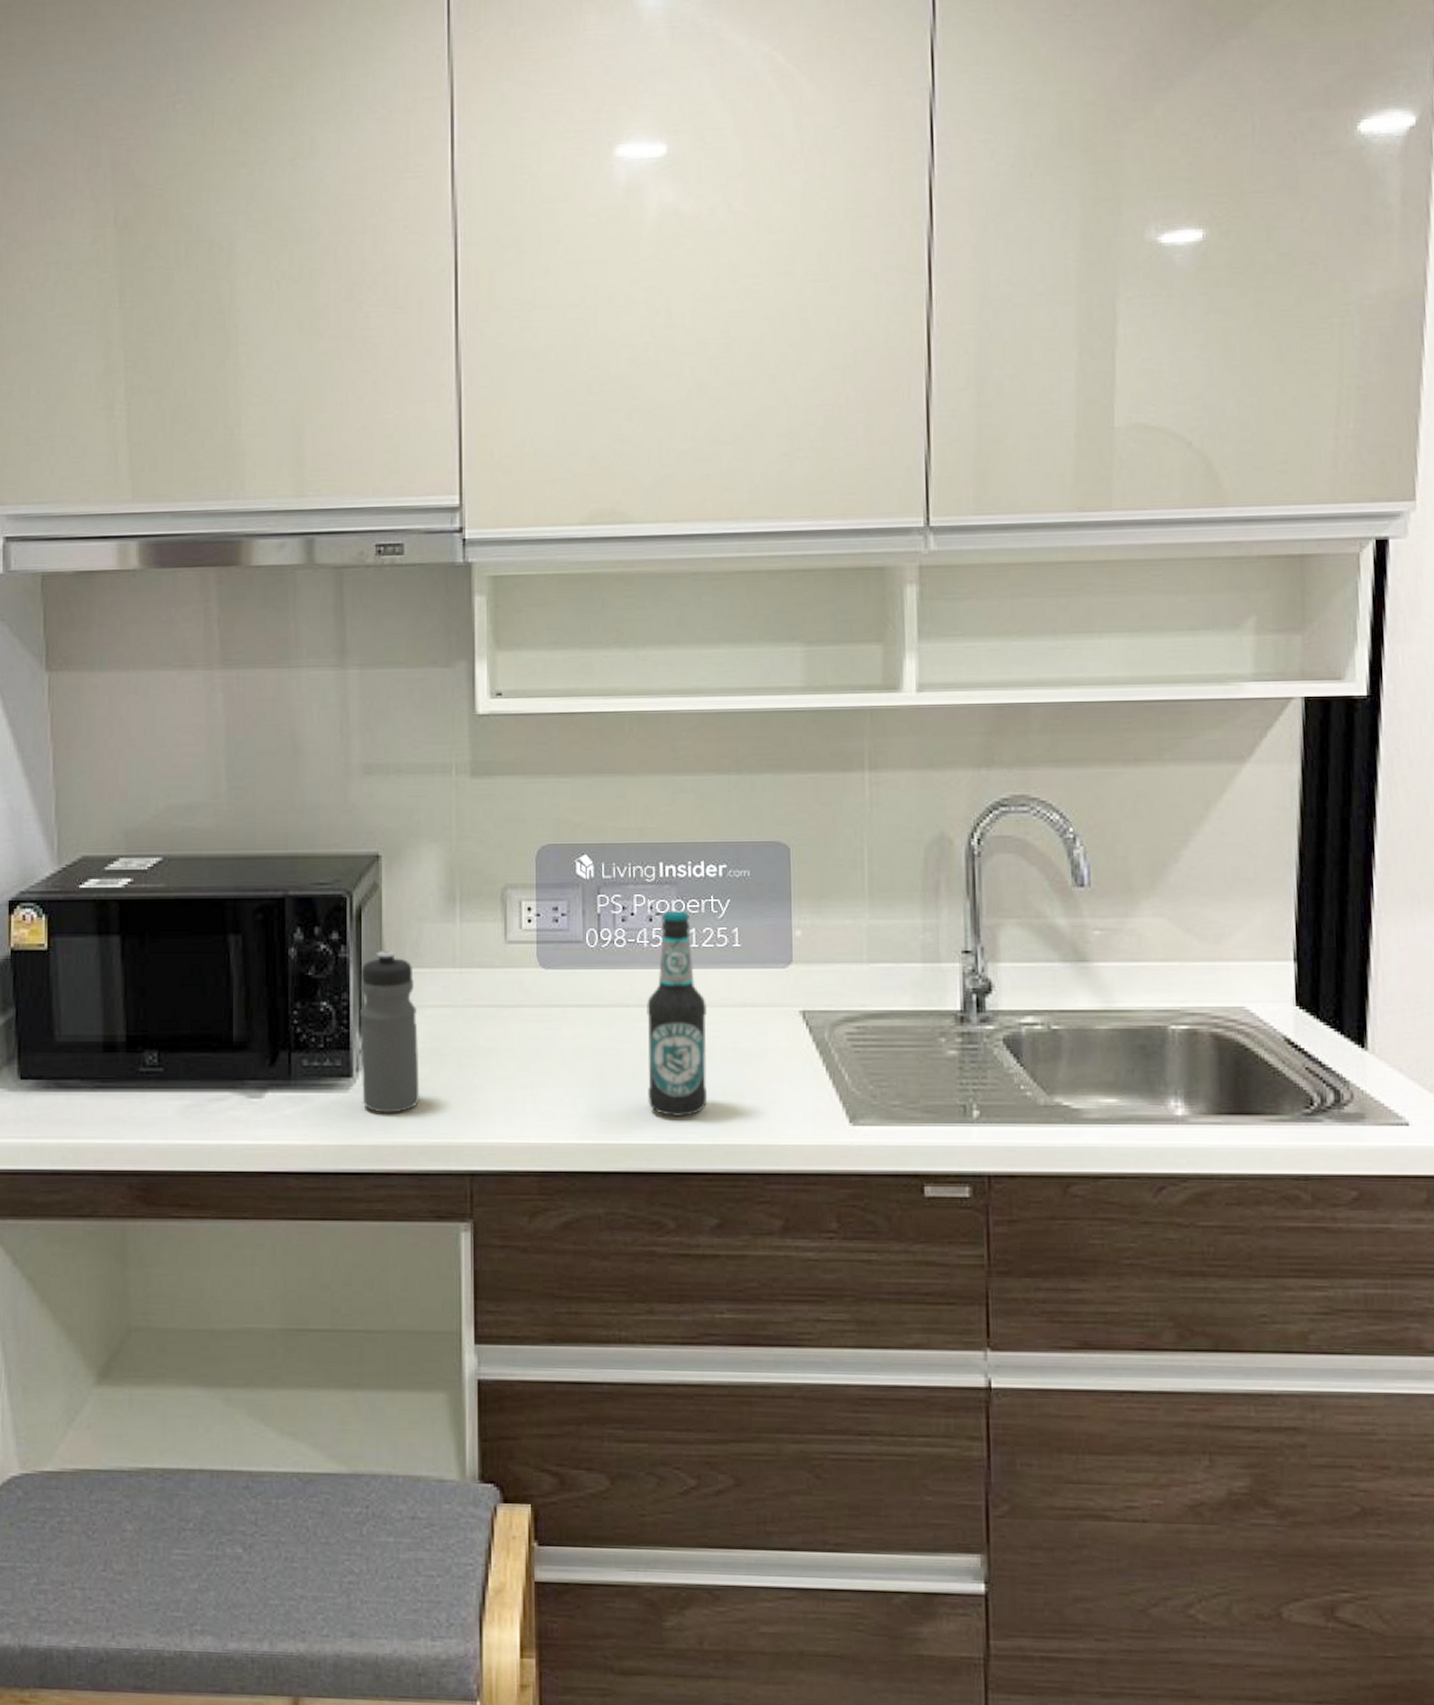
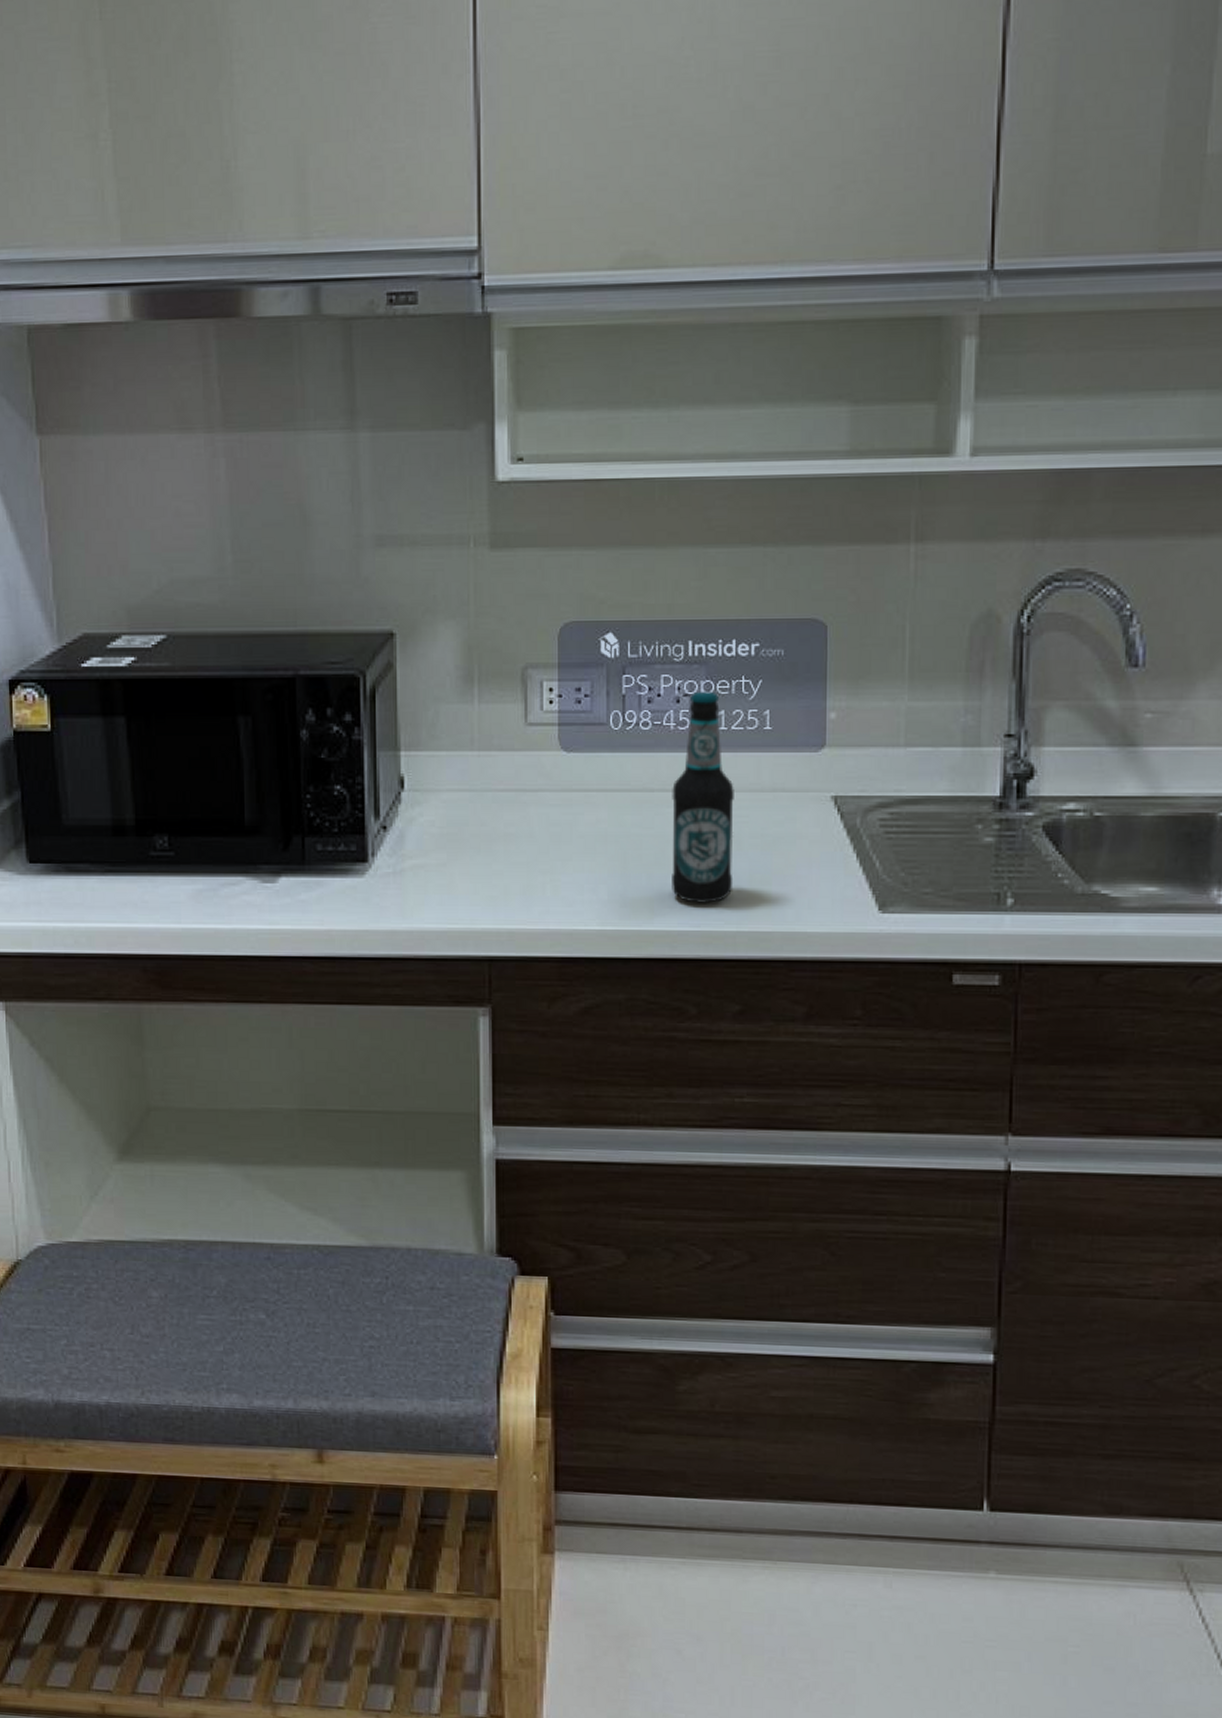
water bottle: present [360,951,420,1113] -> none [375,733,437,899]

